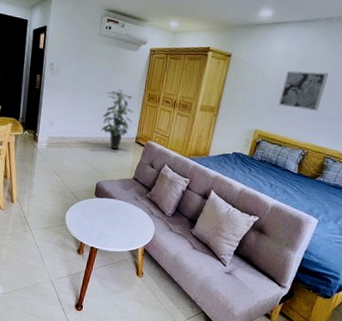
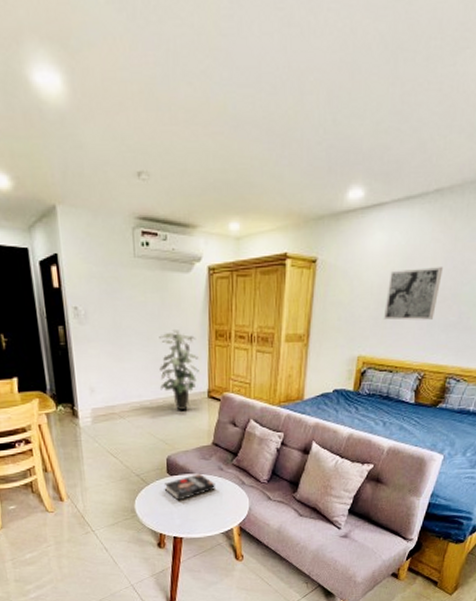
book: none [90,199,130,219] -> present [164,473,215,501]

